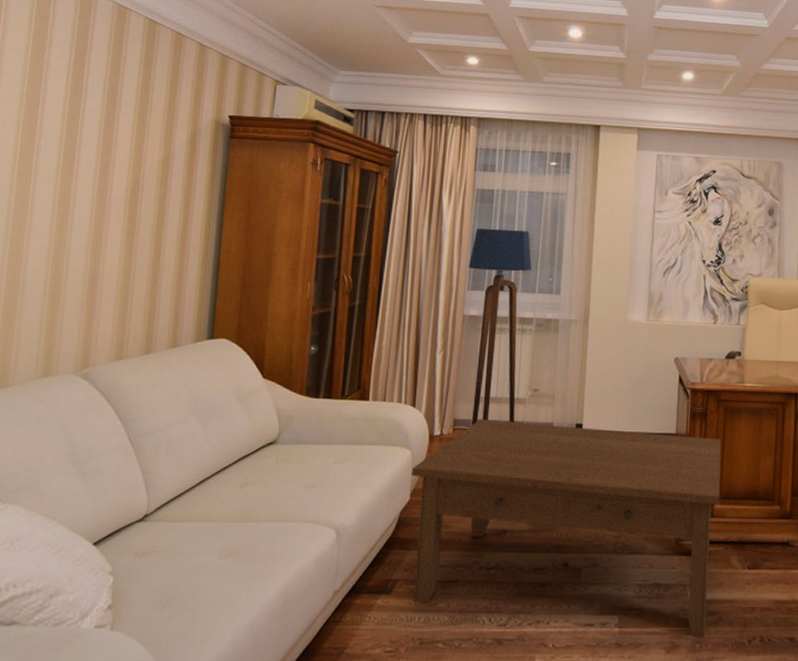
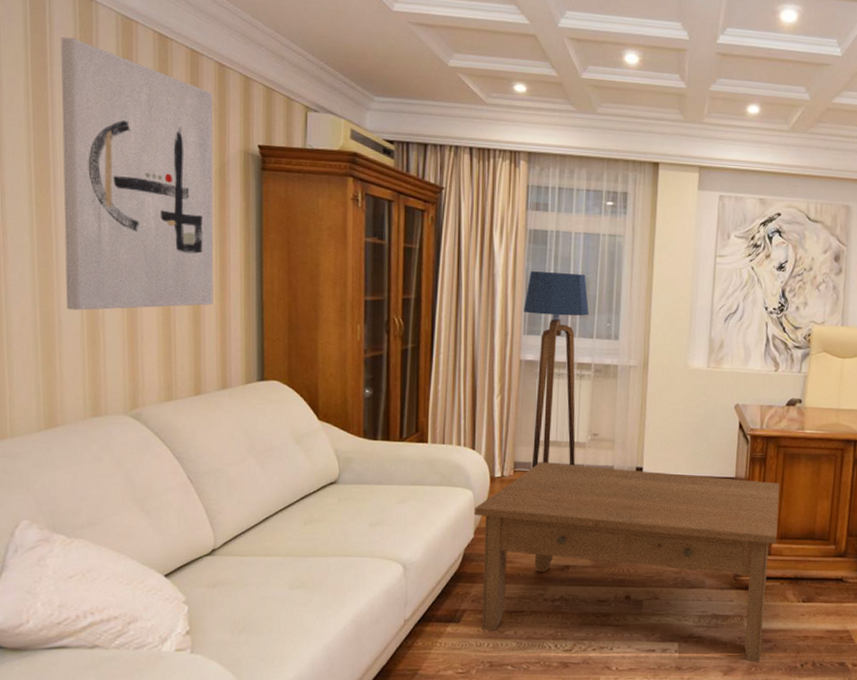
wall art: none [33,23,193,272] -> present [60,36,214,311]

